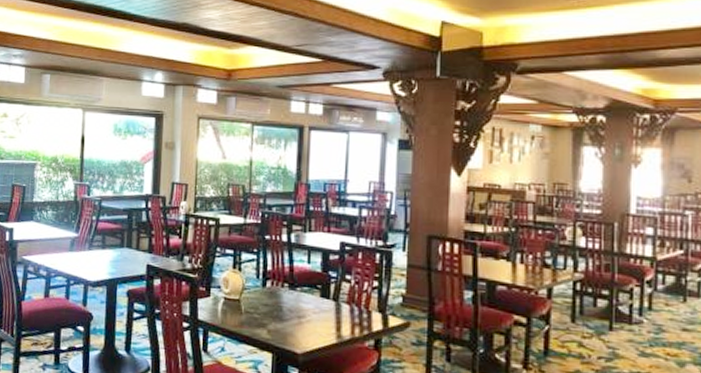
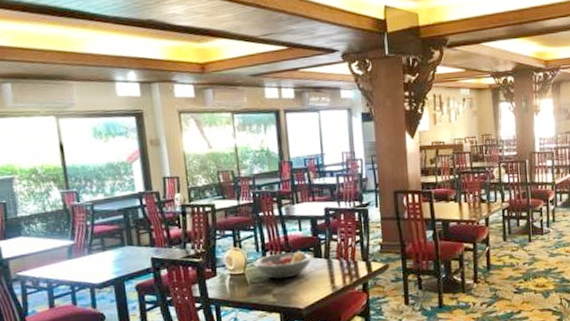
fruit bowl: none [252,284,318,315] -> present [254,250,312,279]

